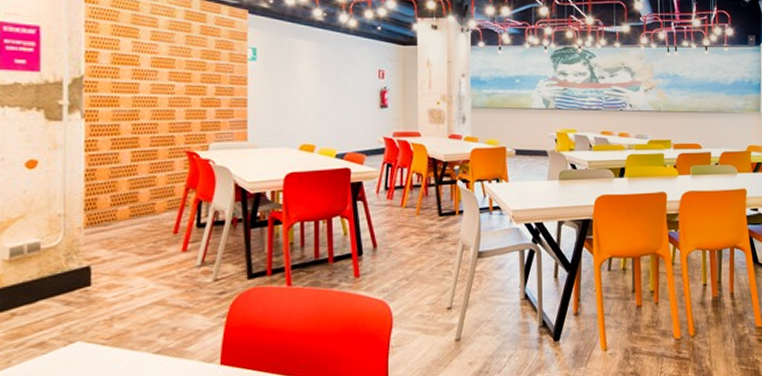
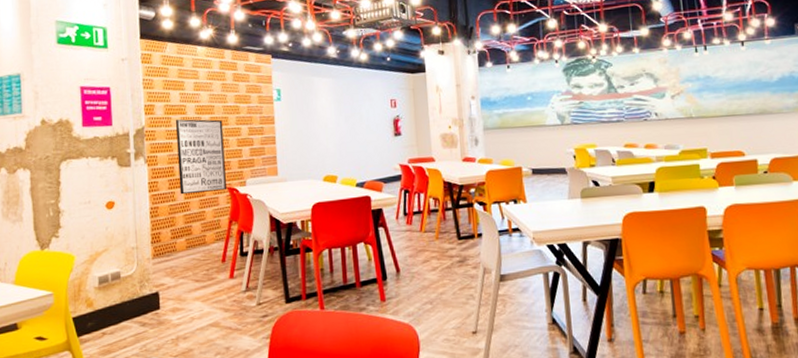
wall art: none [124,70,184,157] -> present [175,119,226,195]

